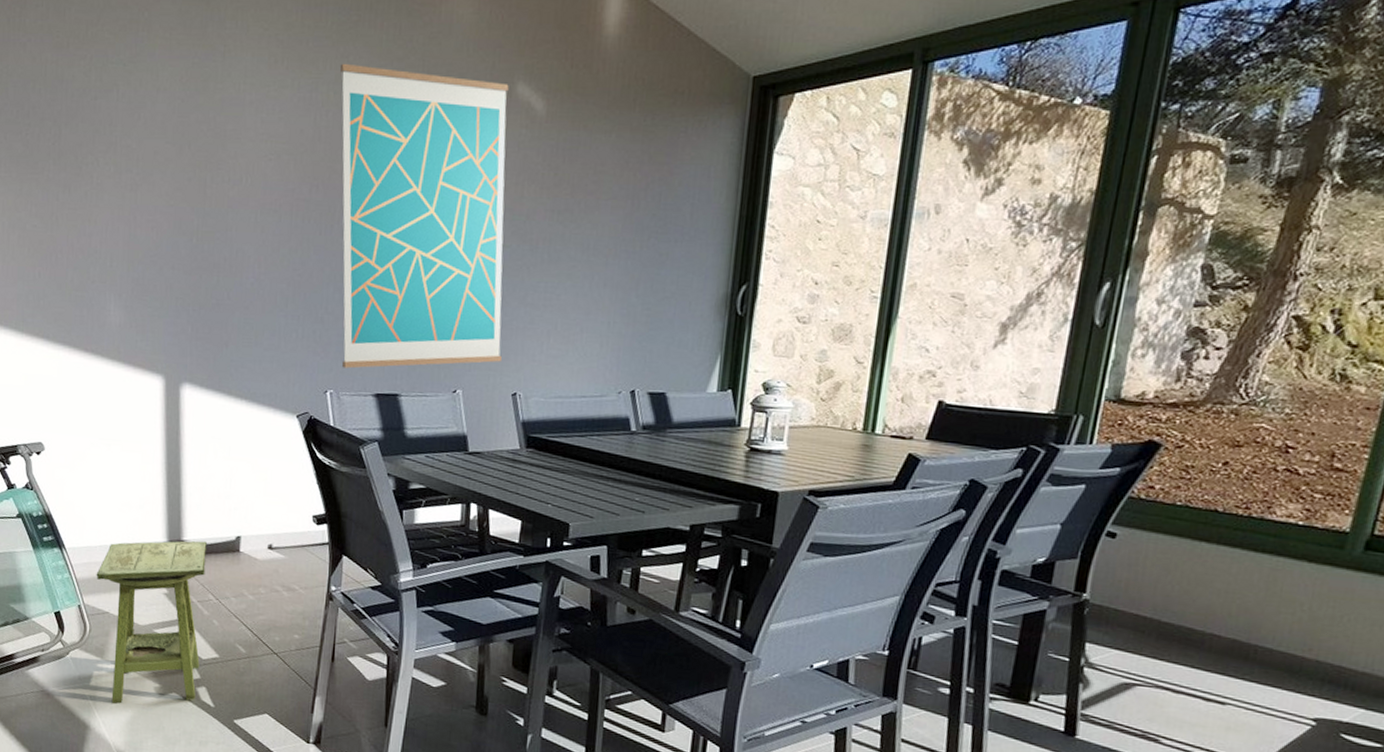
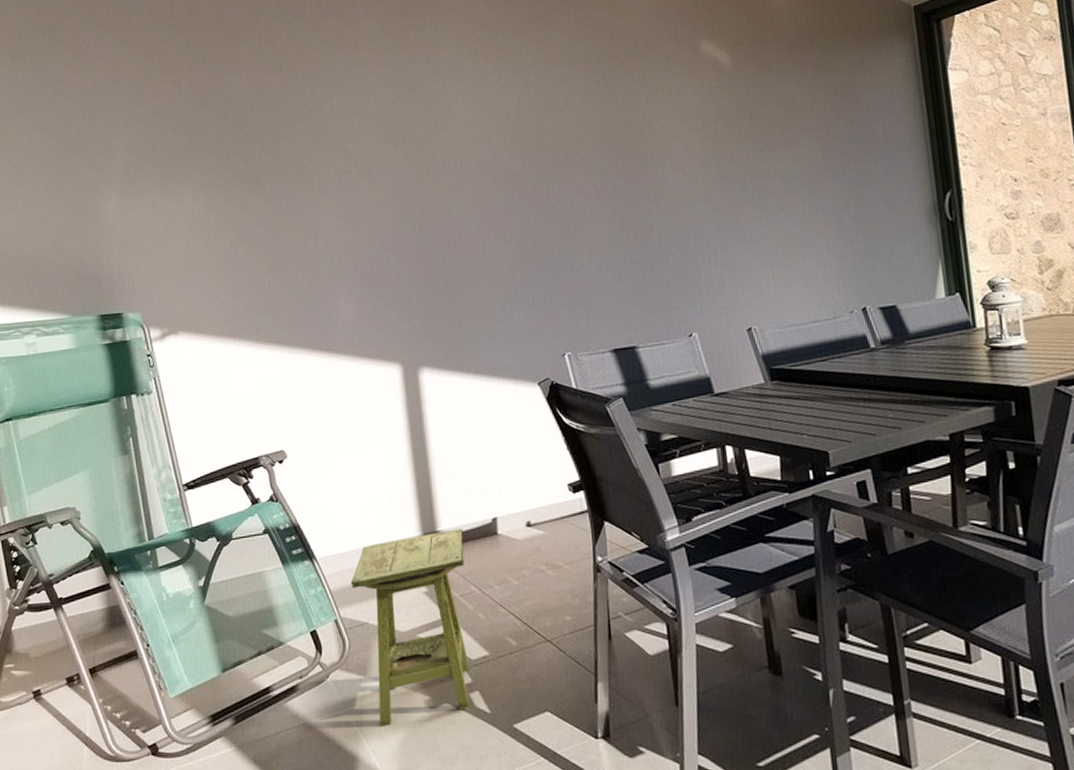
wall art: present [339,63,509,369] -> none [535,44,731,329]

